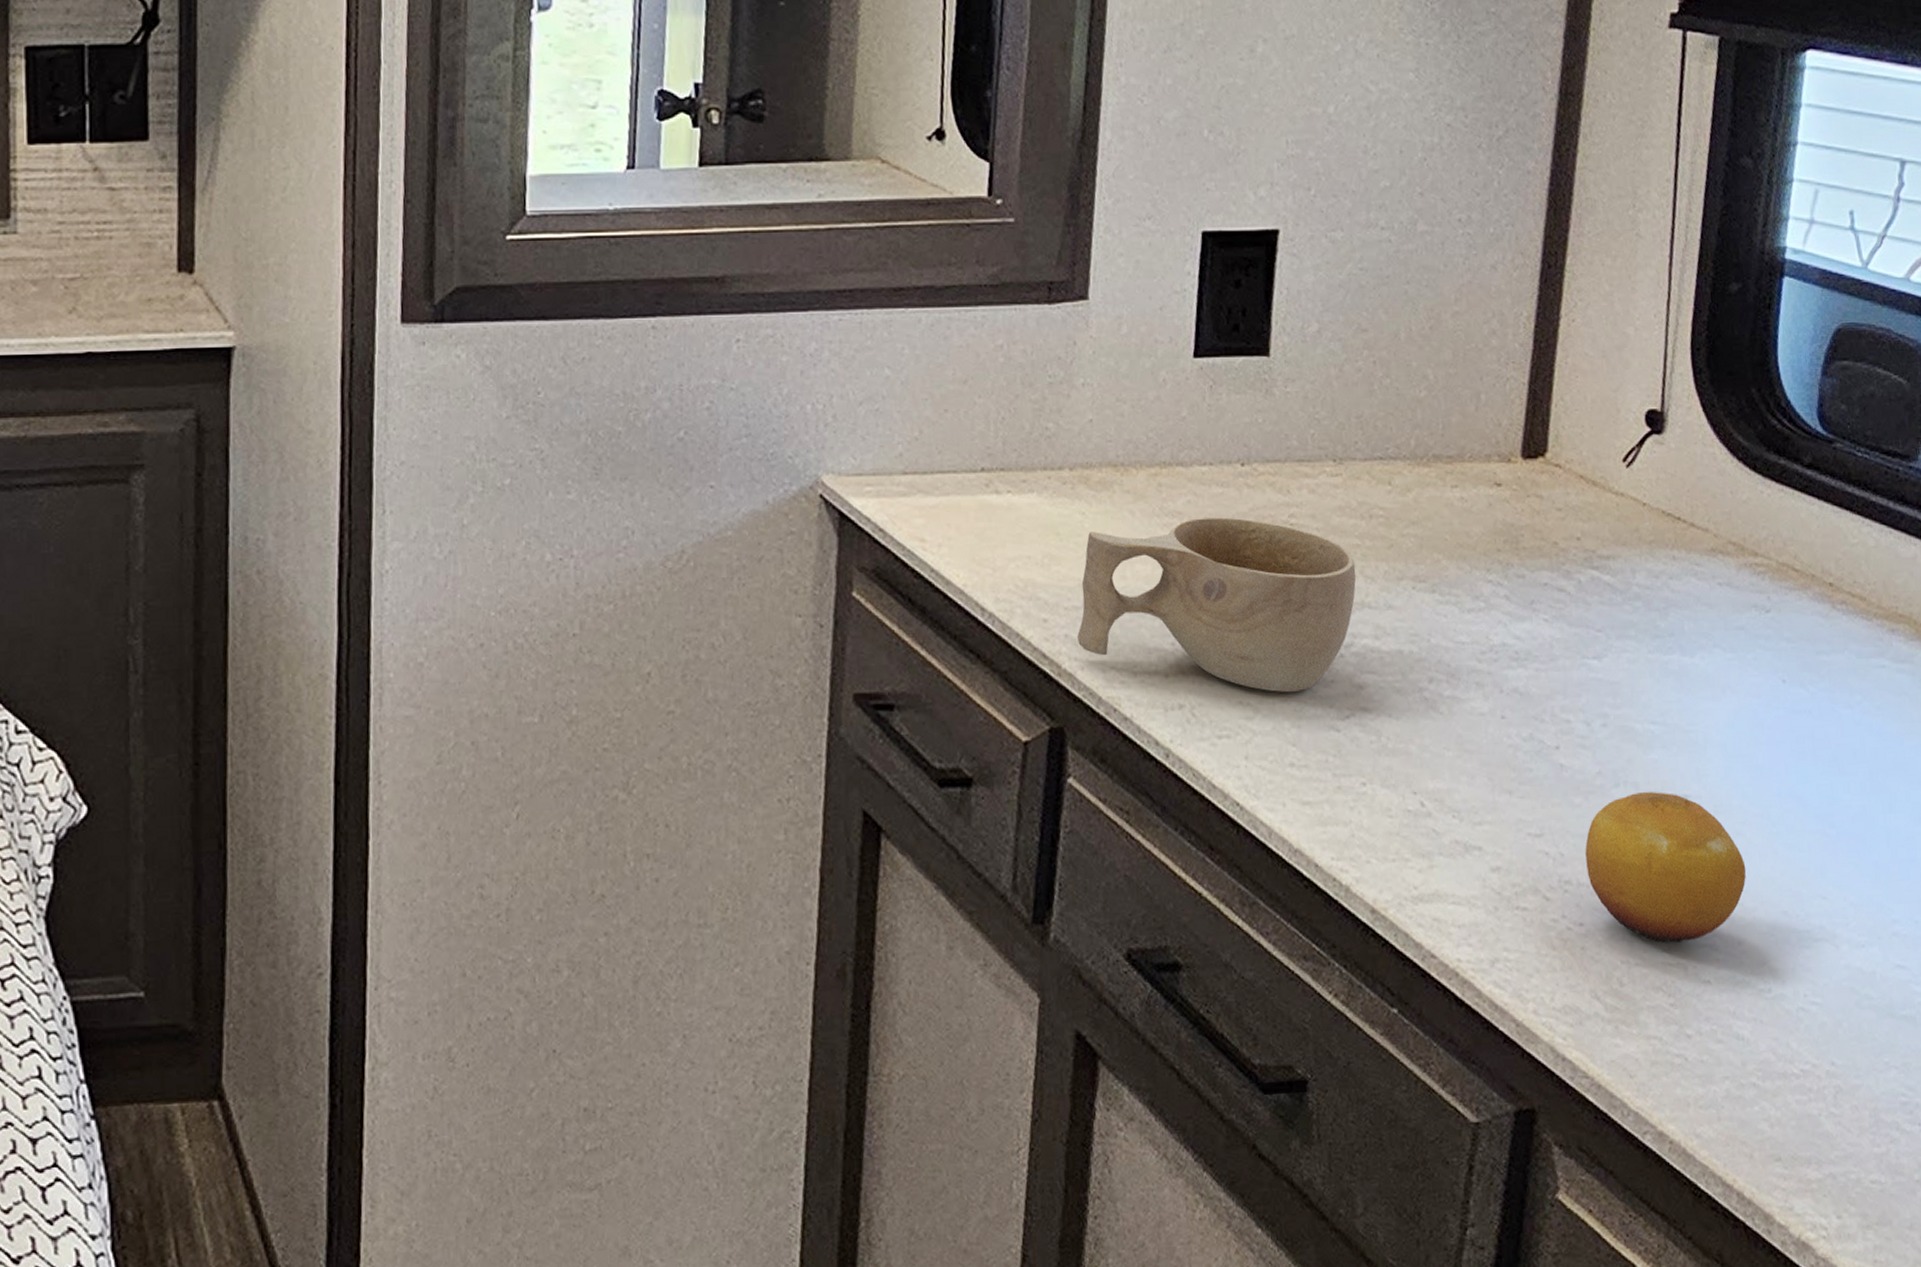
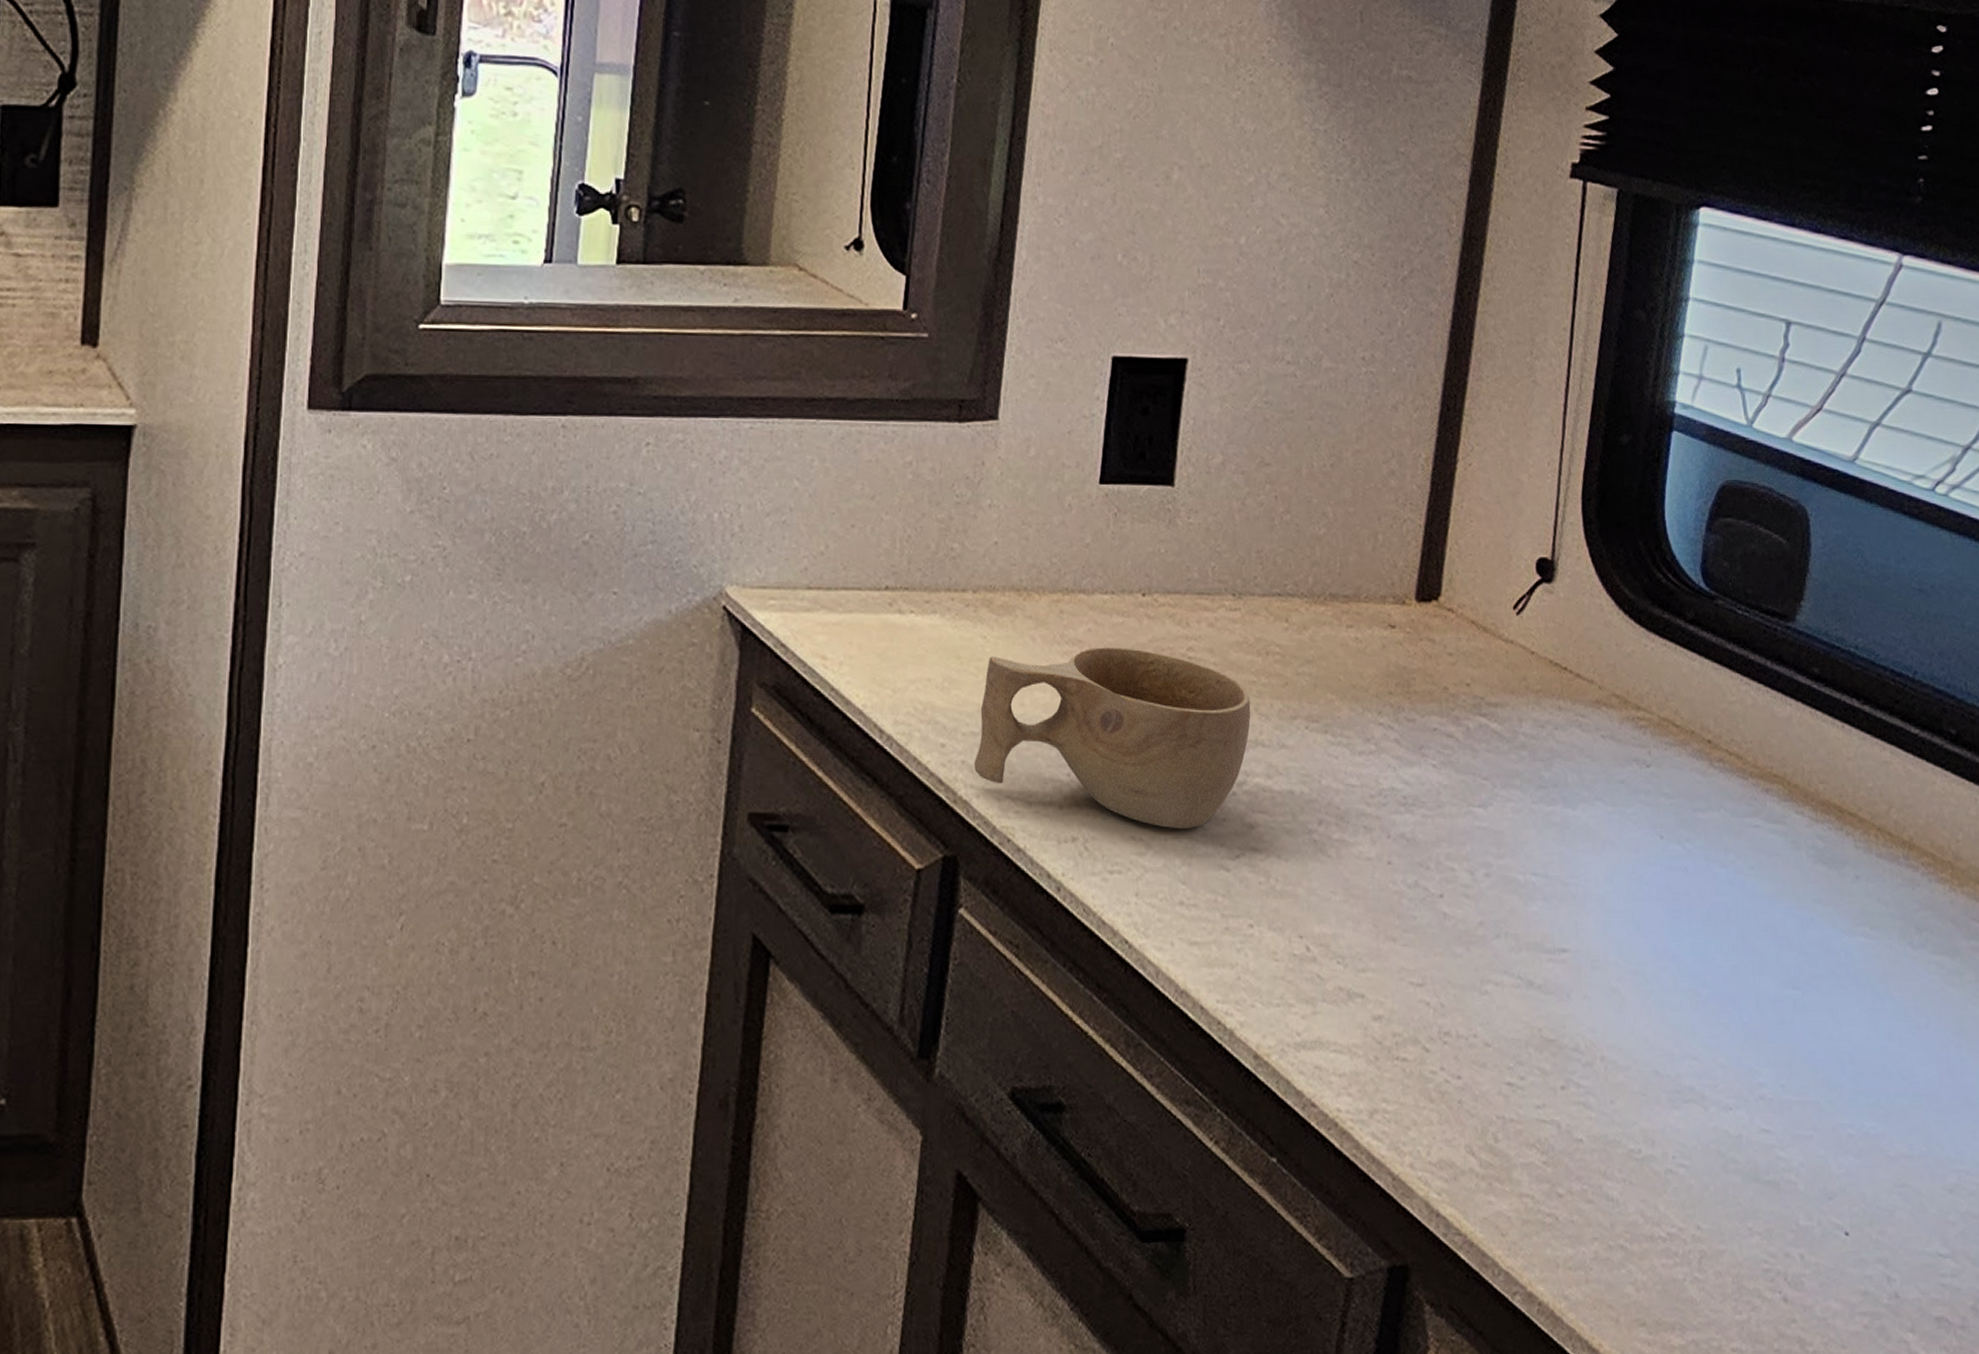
fruit: present [1585,792,1746,943] -> none [1465,945,1621,1099]

